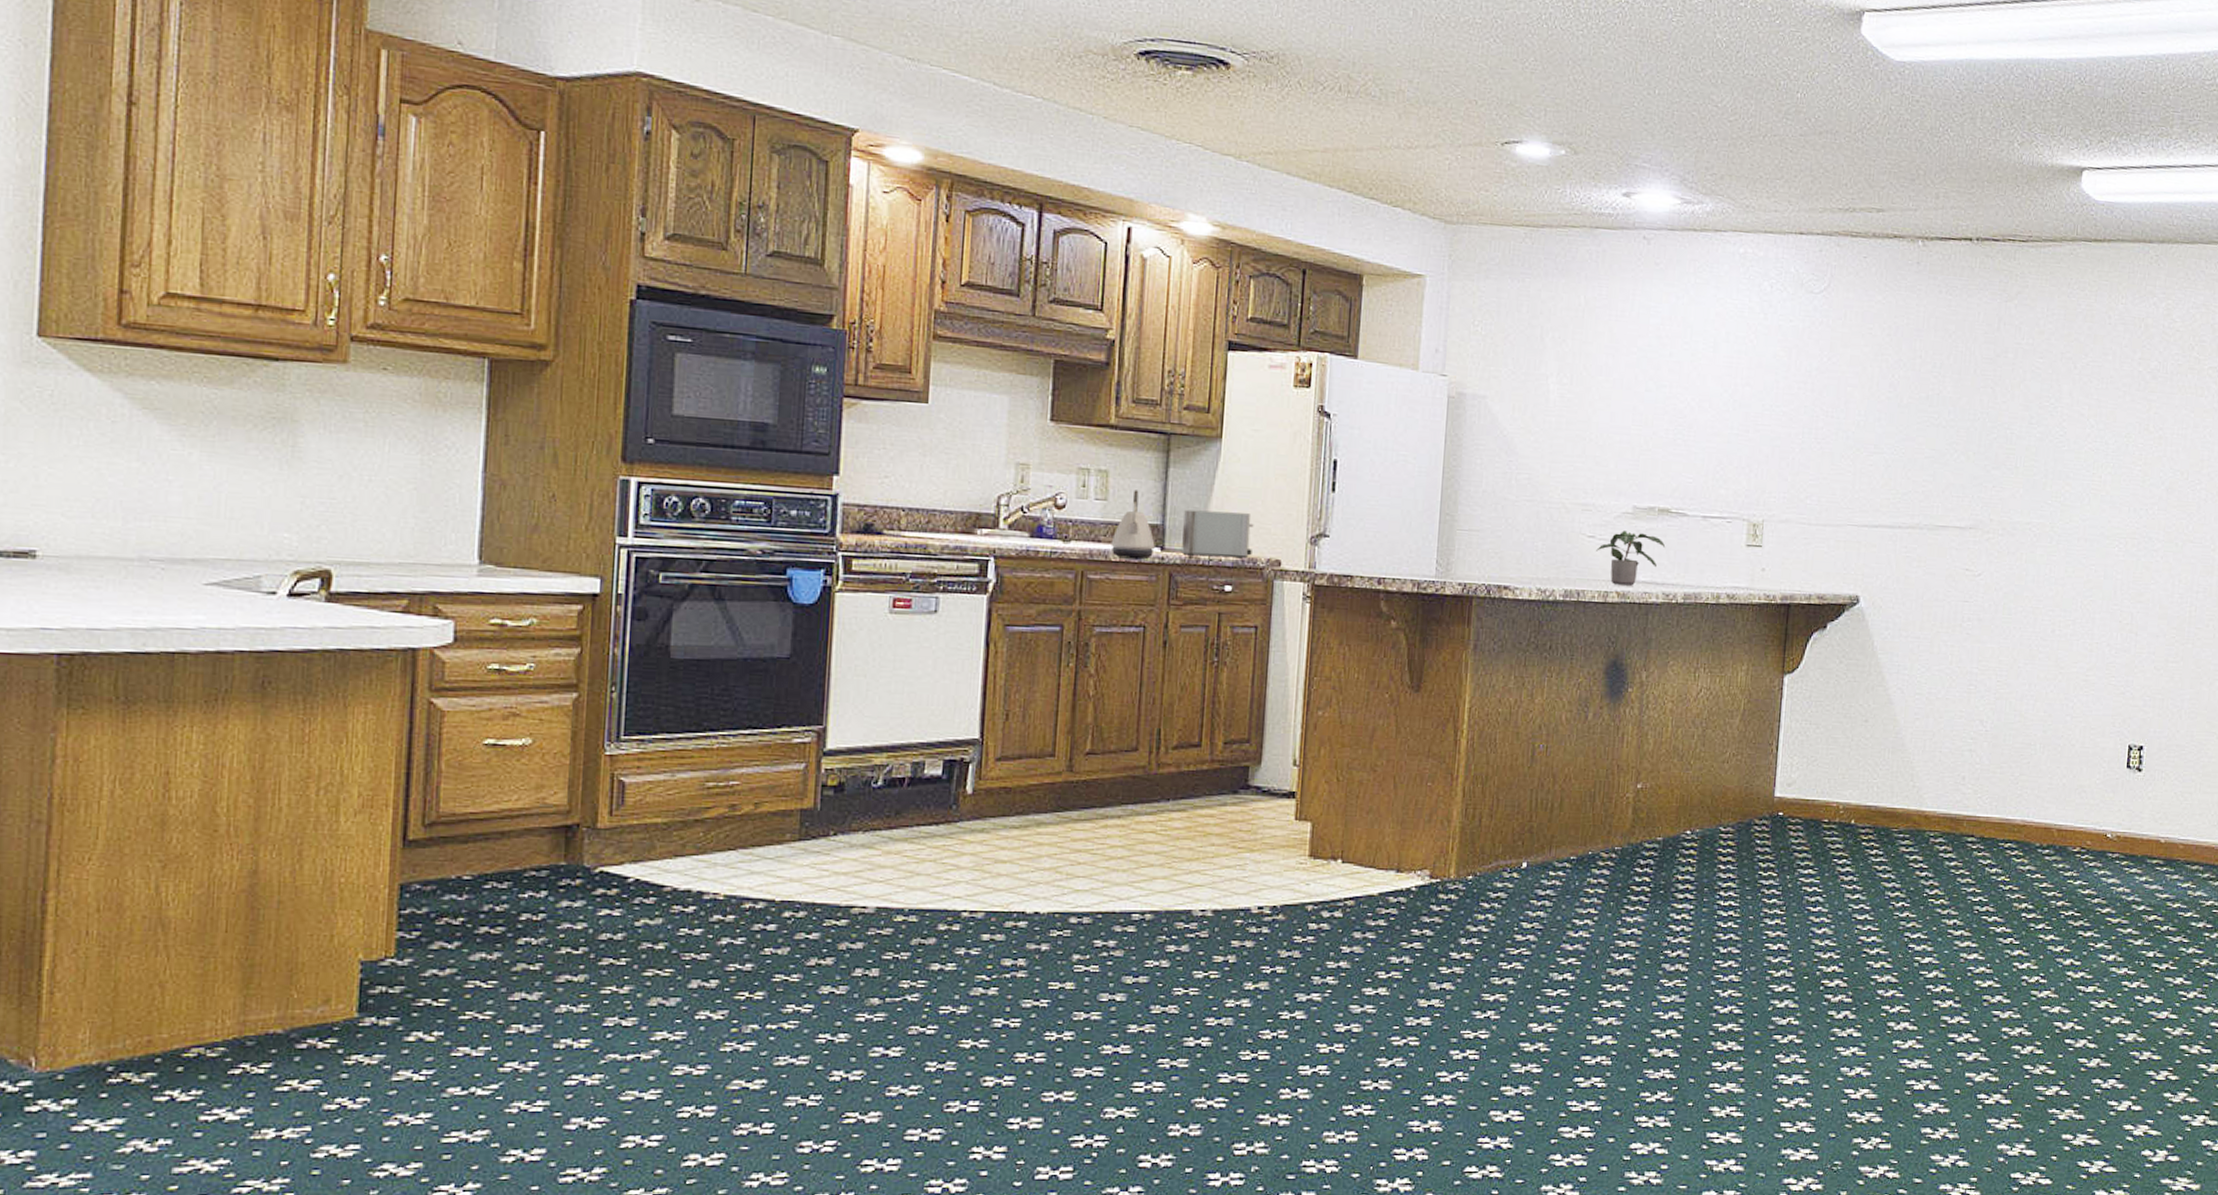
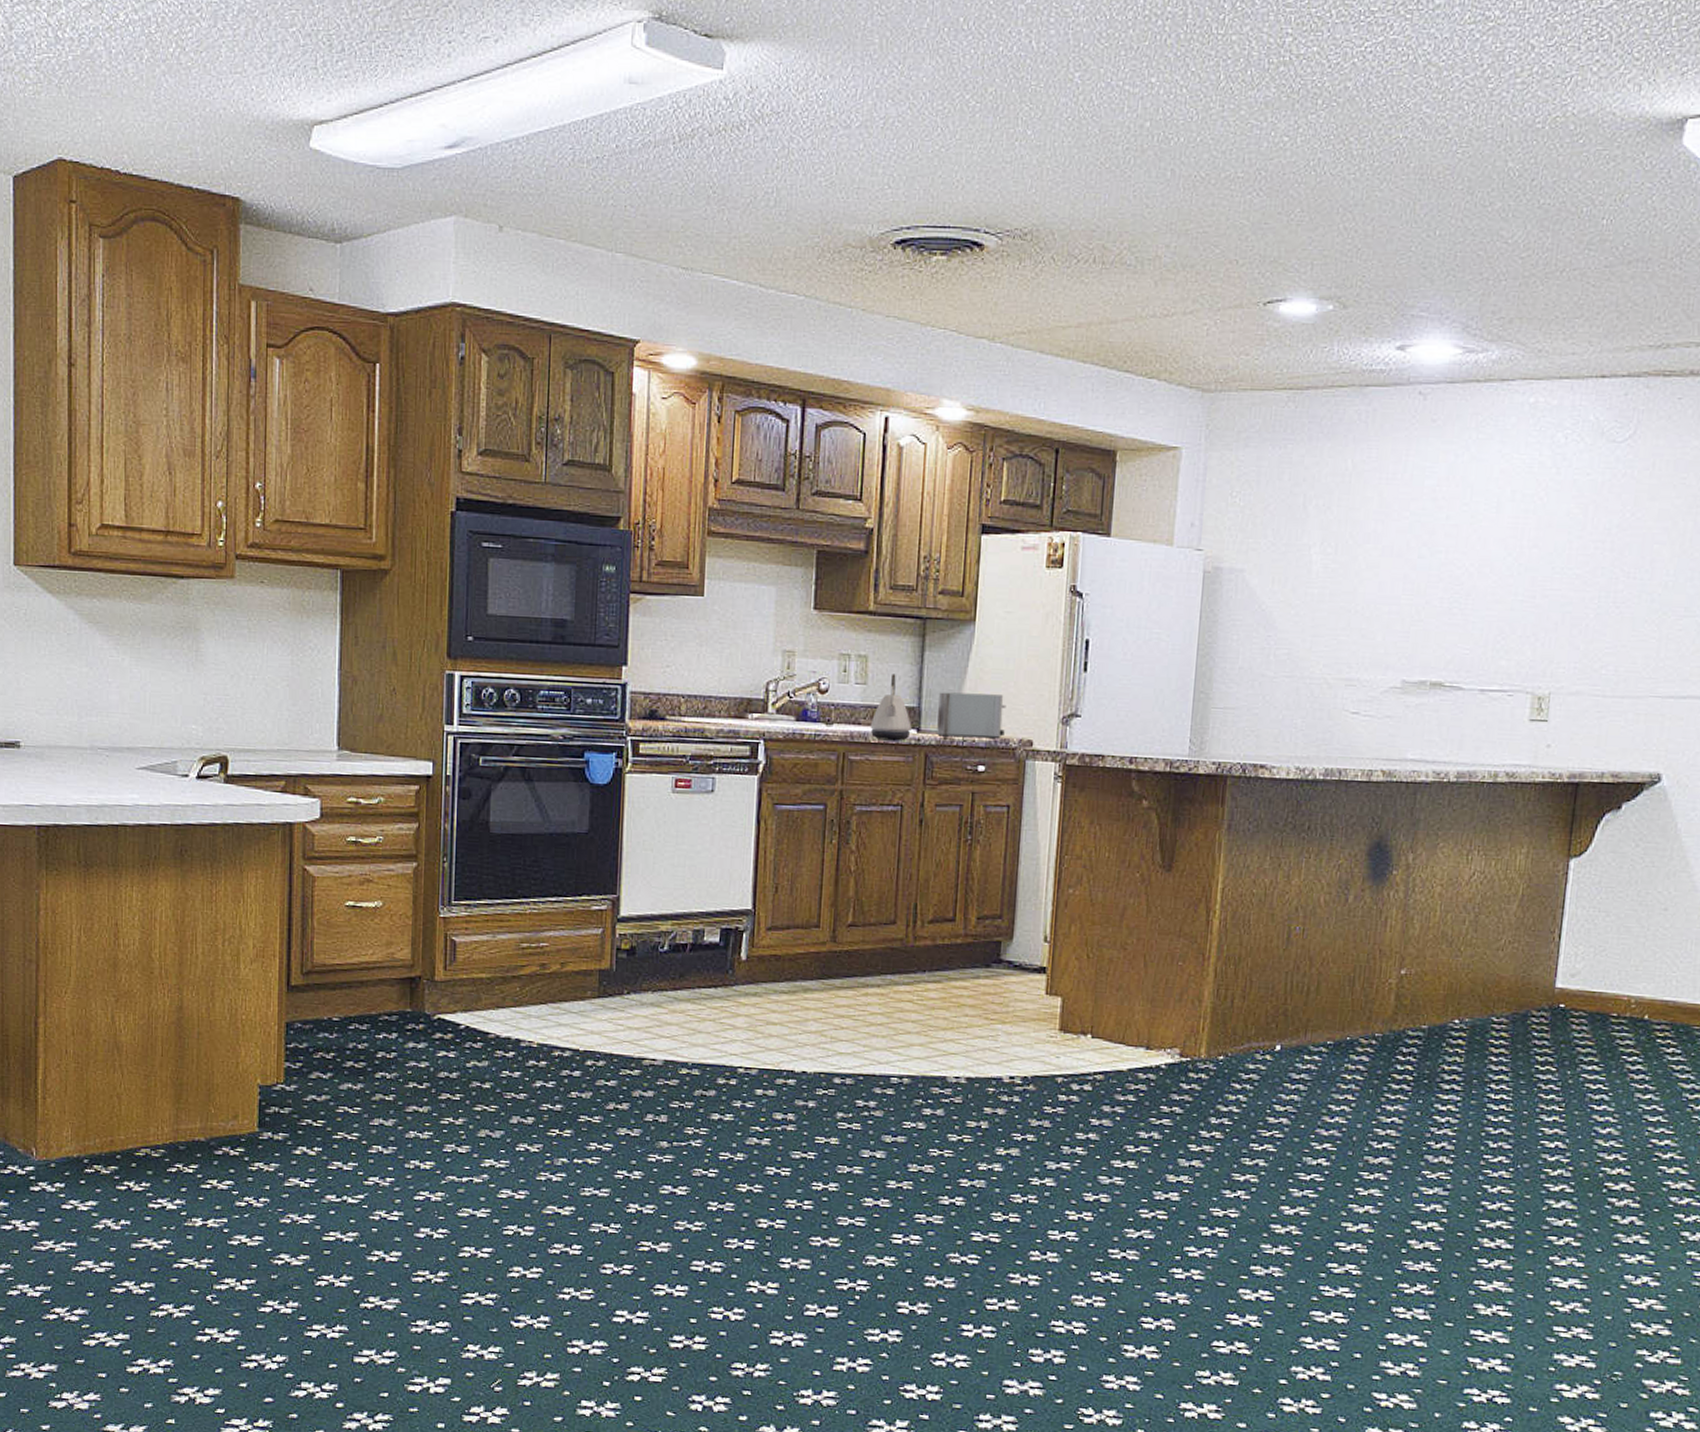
potted plant: present [1596,530,1666,587] -> none [1360,706,1438,765]

